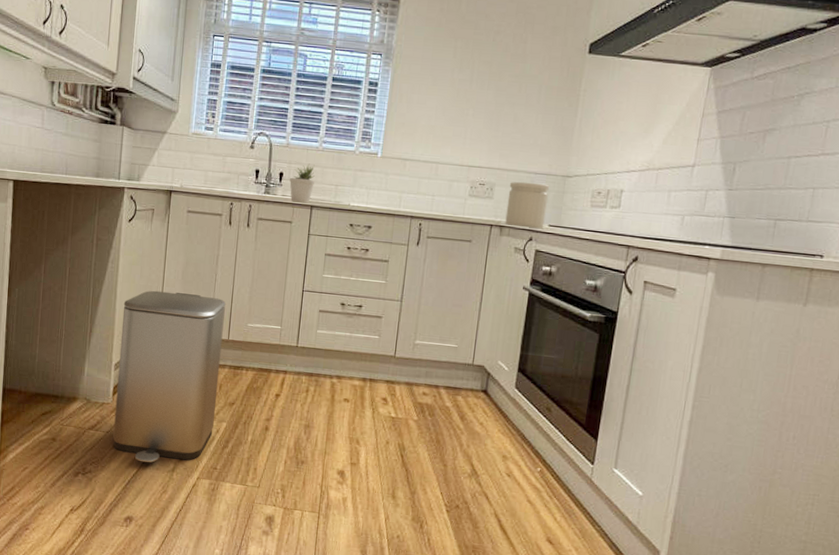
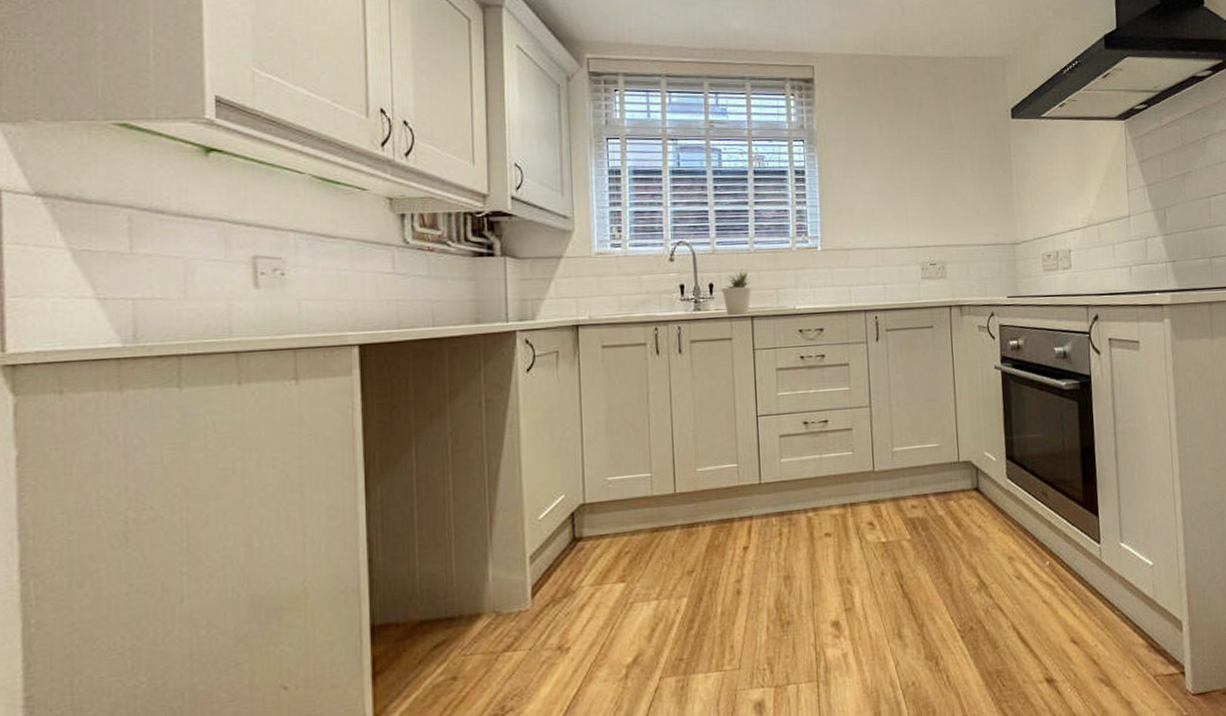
pedal bin: present [113,290,227,463] -> none [532,445,672,677]
jar: present [505,181,550,229] -> none [960,254,1003,303]

